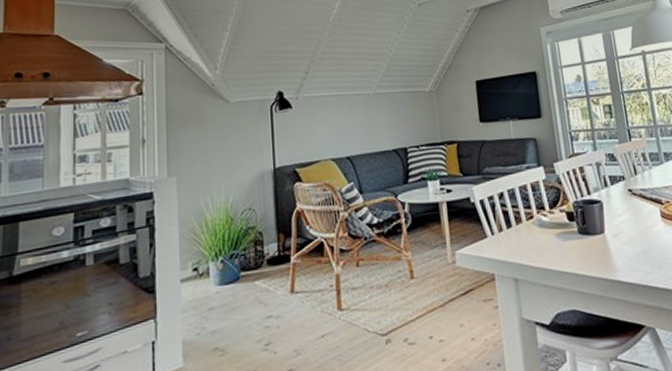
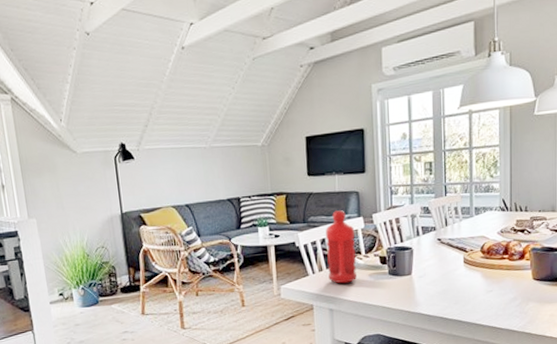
water bottle: none [503,159,542,247] -> present [326,210,356,284]

